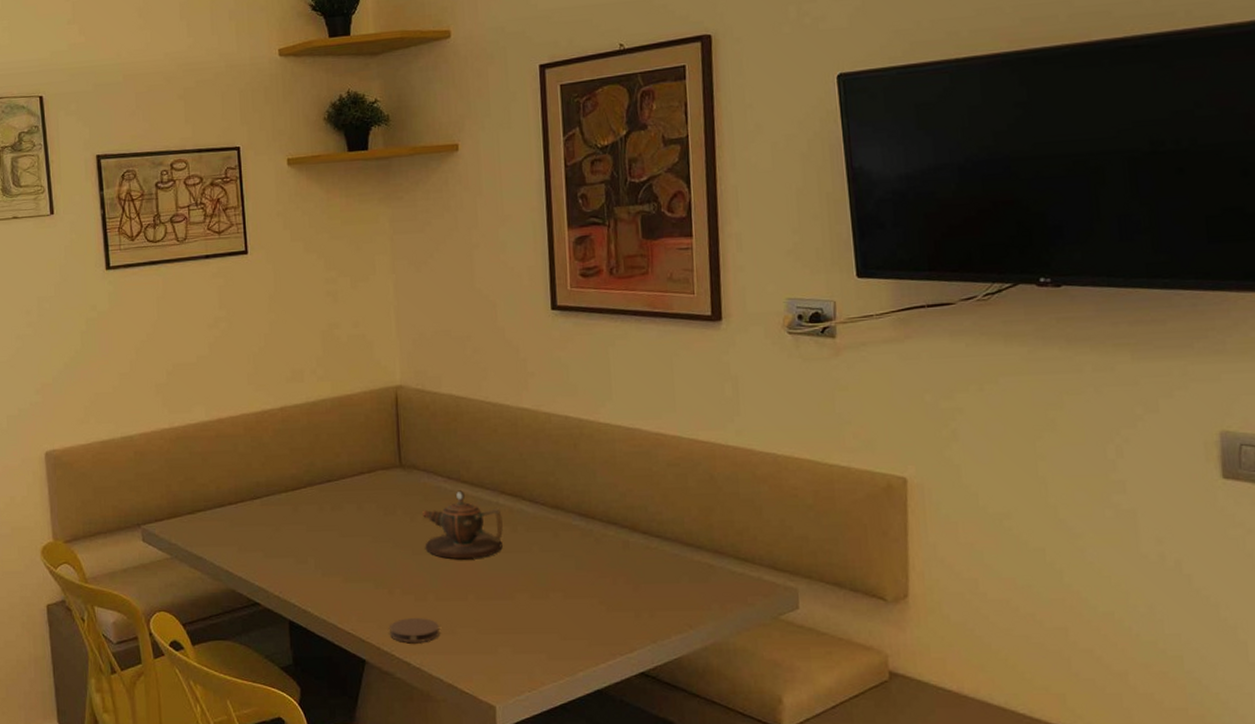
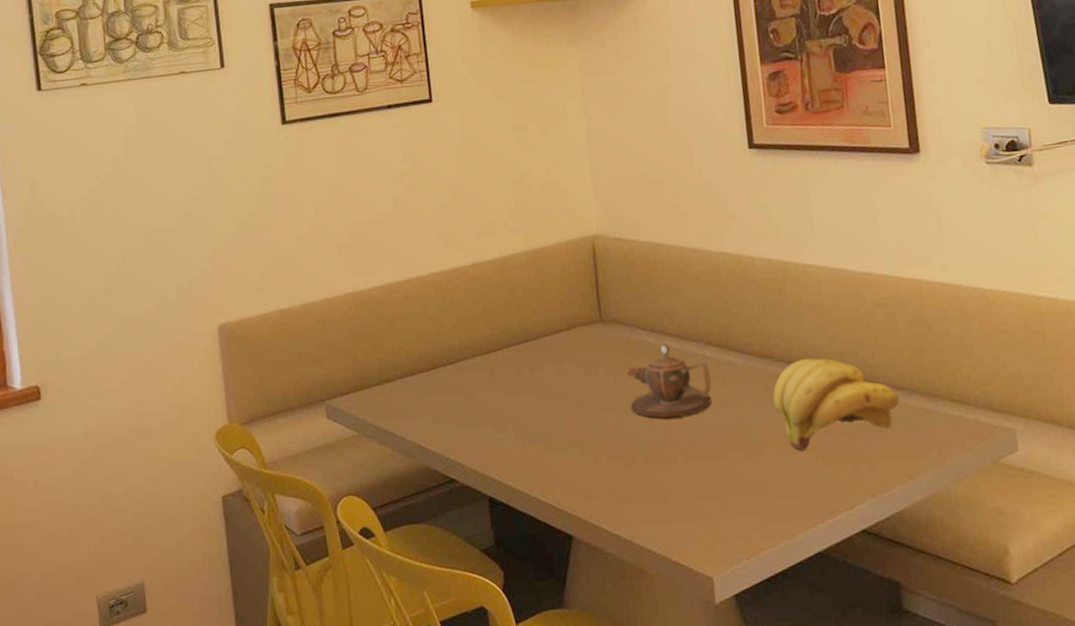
coaster: present [388,618,439,644] -> none [596,485,650,514]
banana bunch: none [561,511,685,595] -> present [772,358,900,450]

